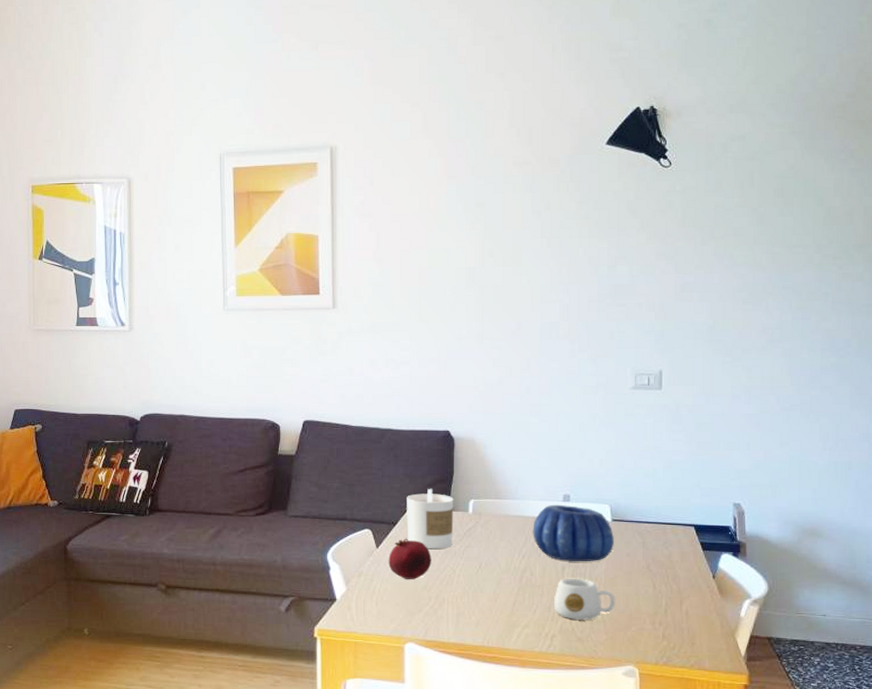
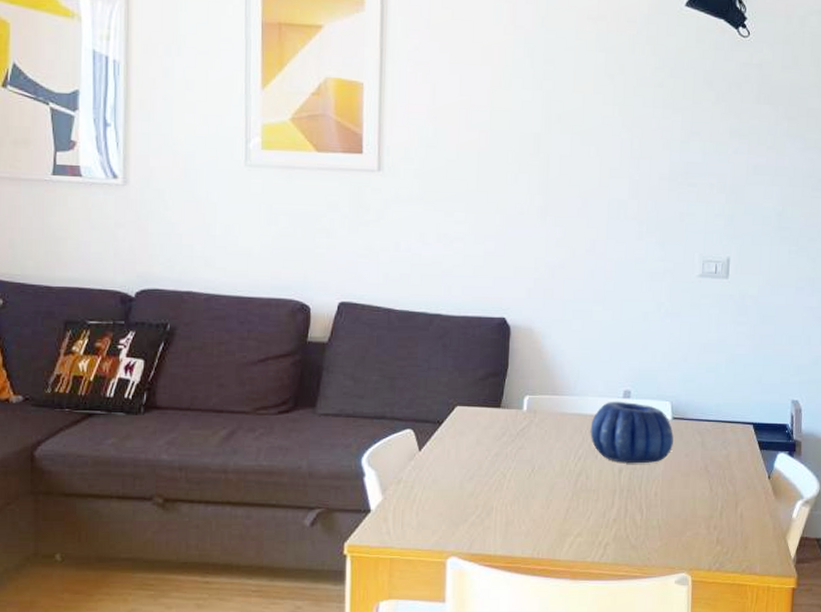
fruit: present [388,538,432,579] -> none [432,439,481,486]
candle: present [407,488,454,550] -> none [454,382,507,452]
mug: present [553,578,616,620] -> none [608,481,672,526]

